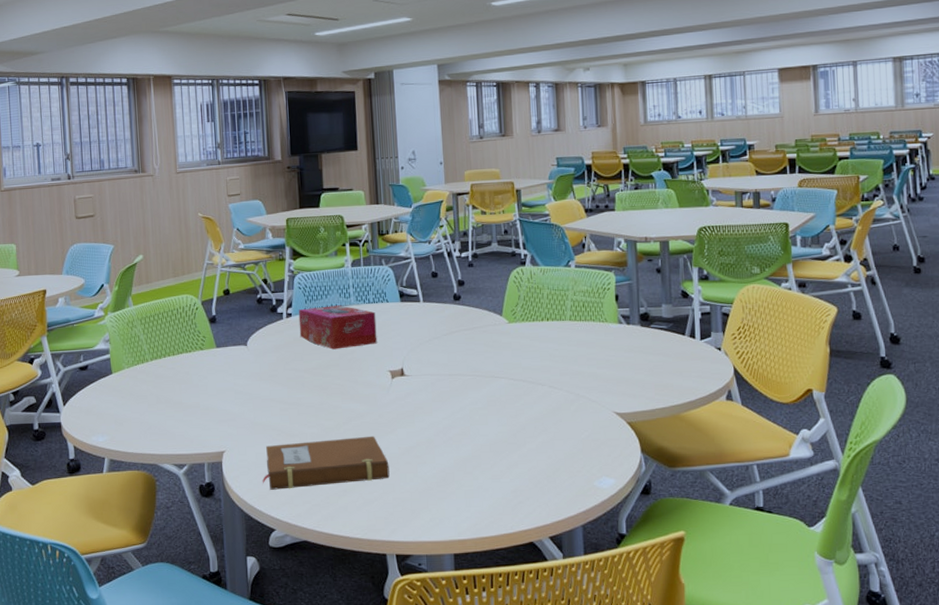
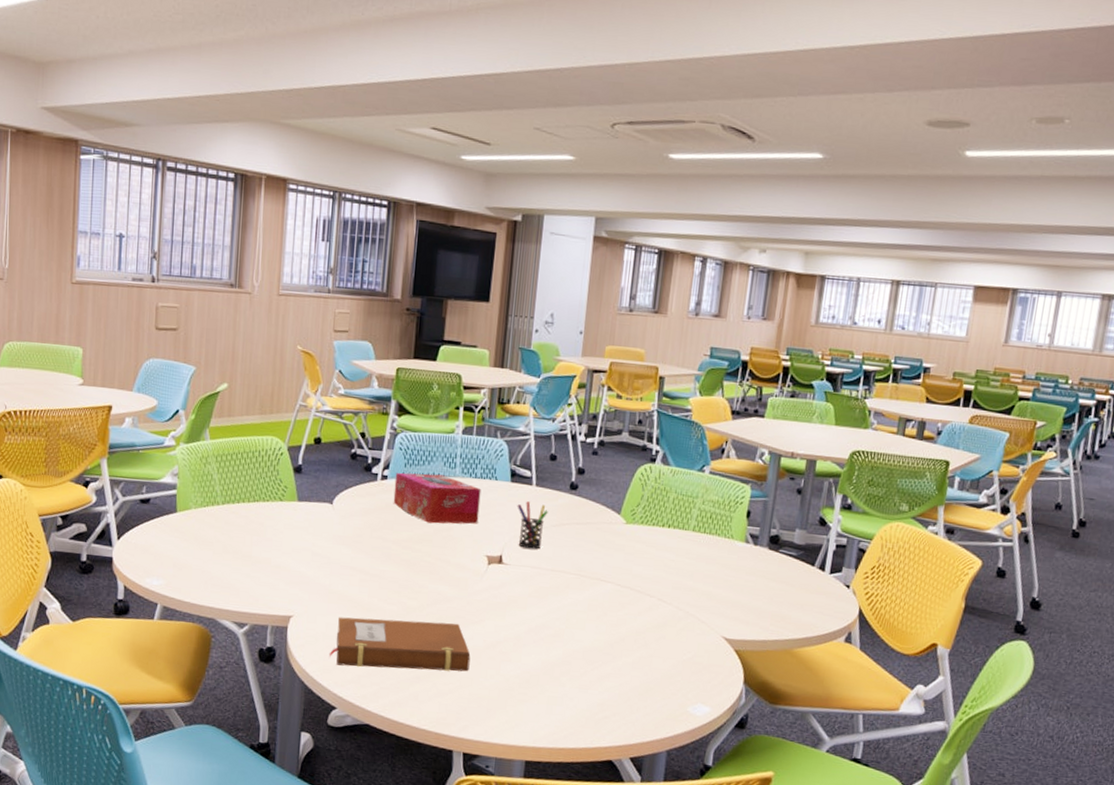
pen holder: none [409,317,438,359] -> present [517,501,548,549]

